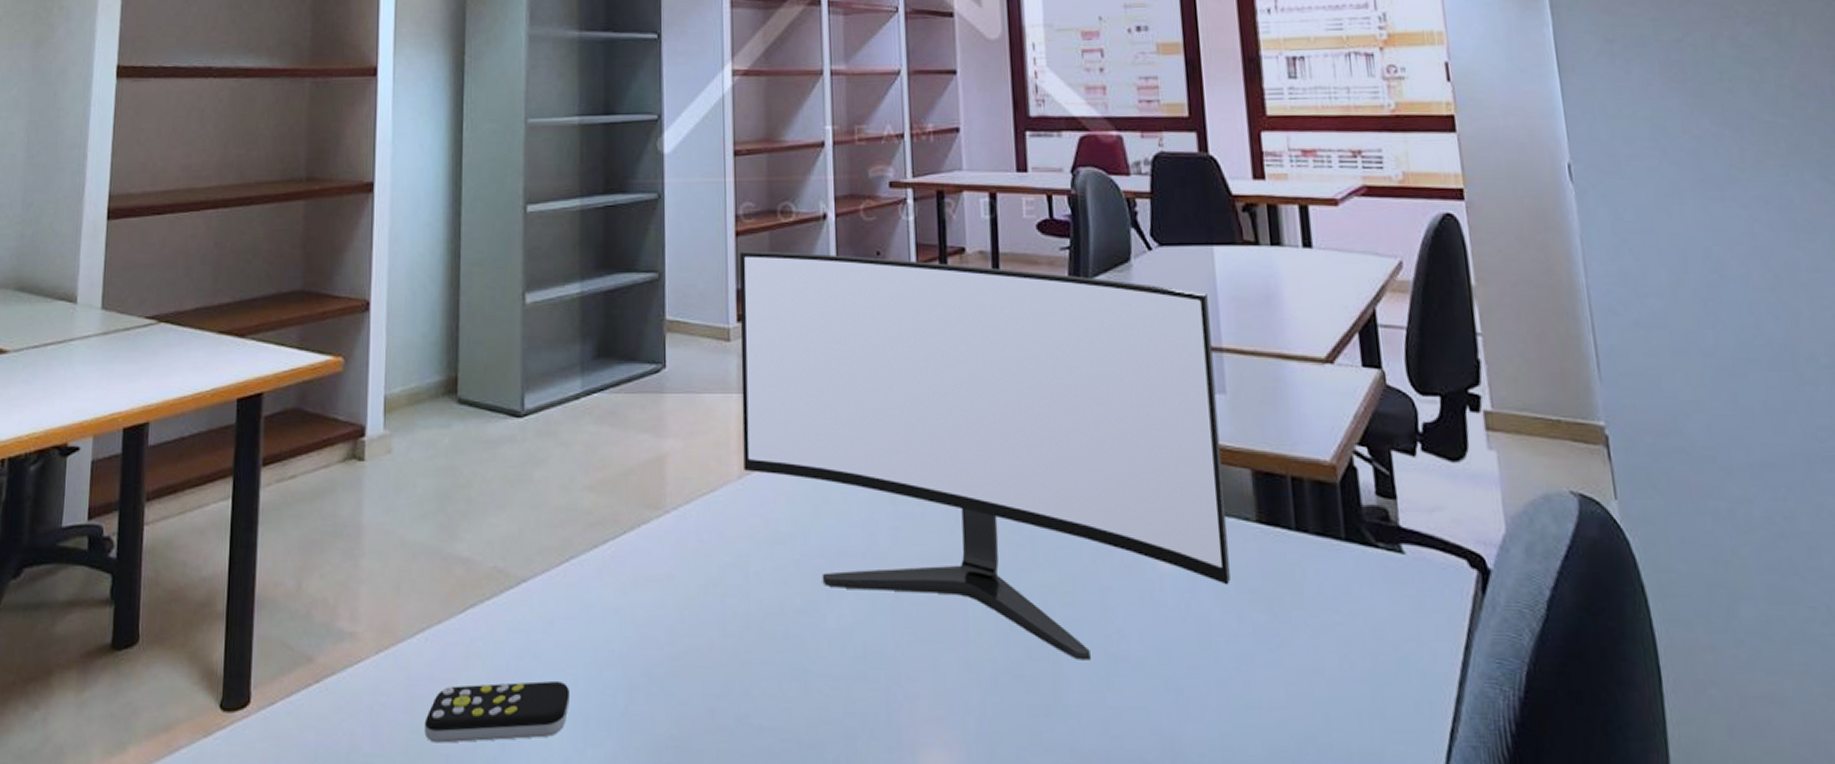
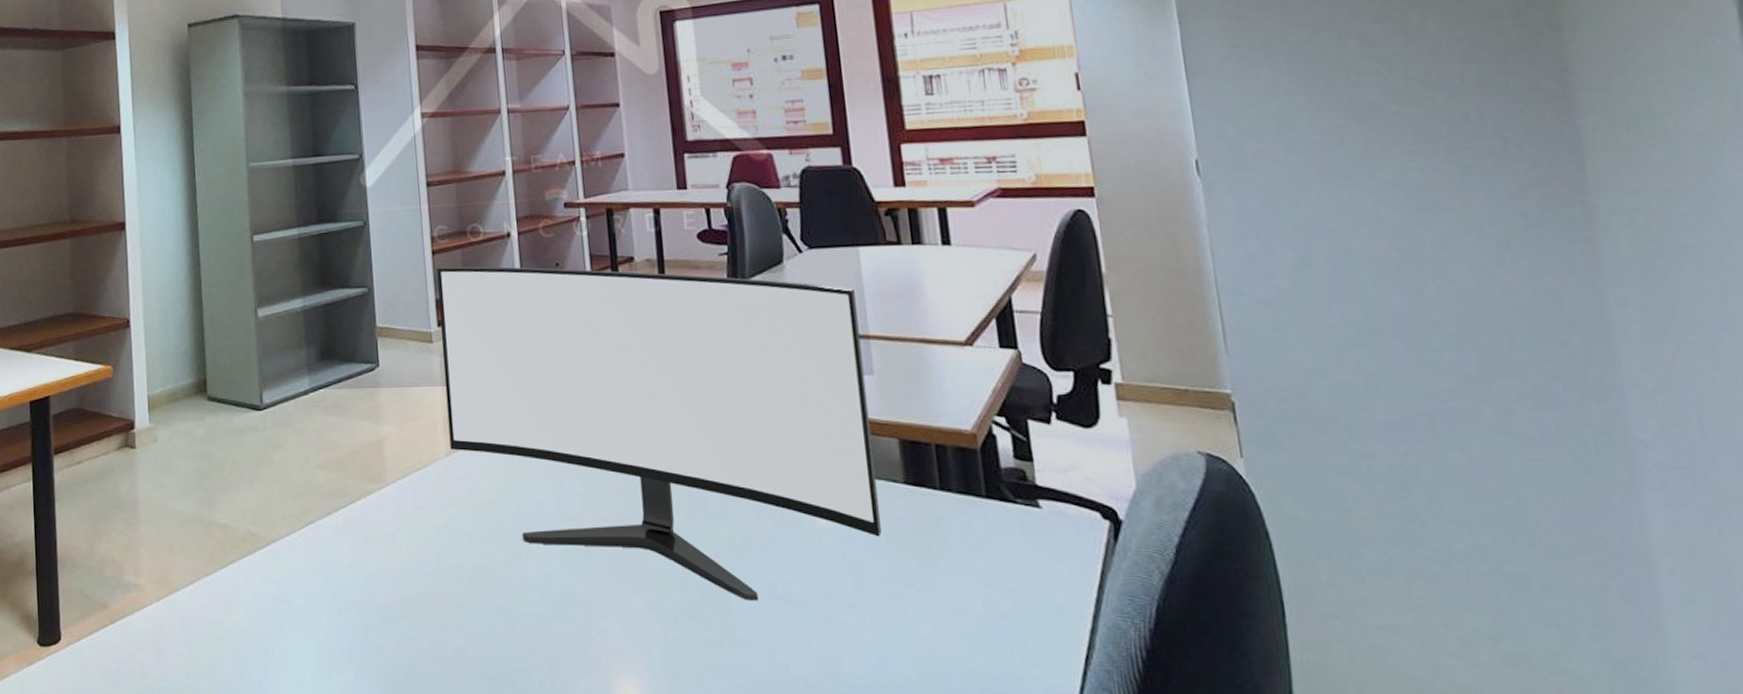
remote control: present [424,680,569,743] -> none [200,620,317,670]

